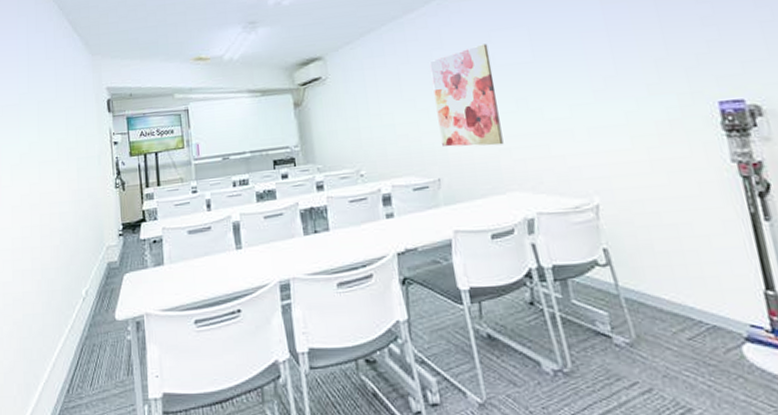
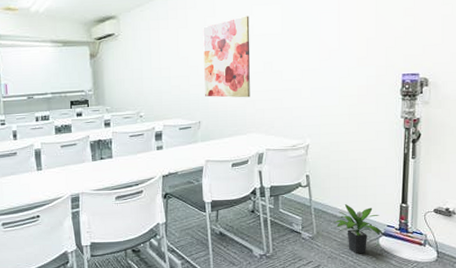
potted plant: none [659,291,747,371] -> present [333,204,383,253]

